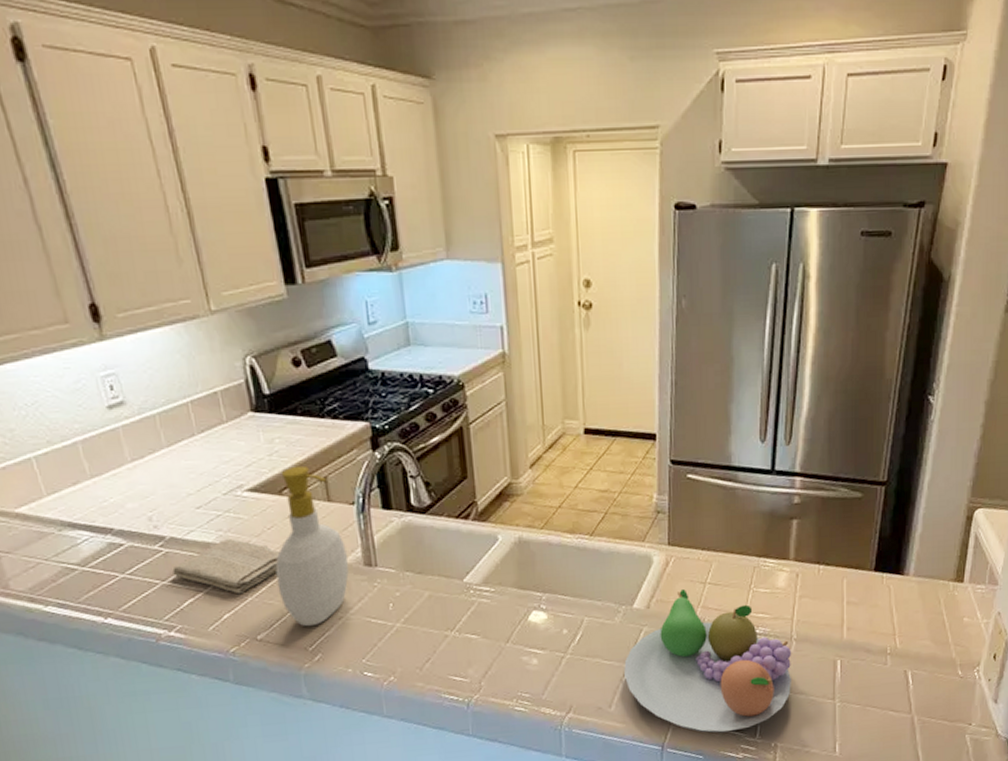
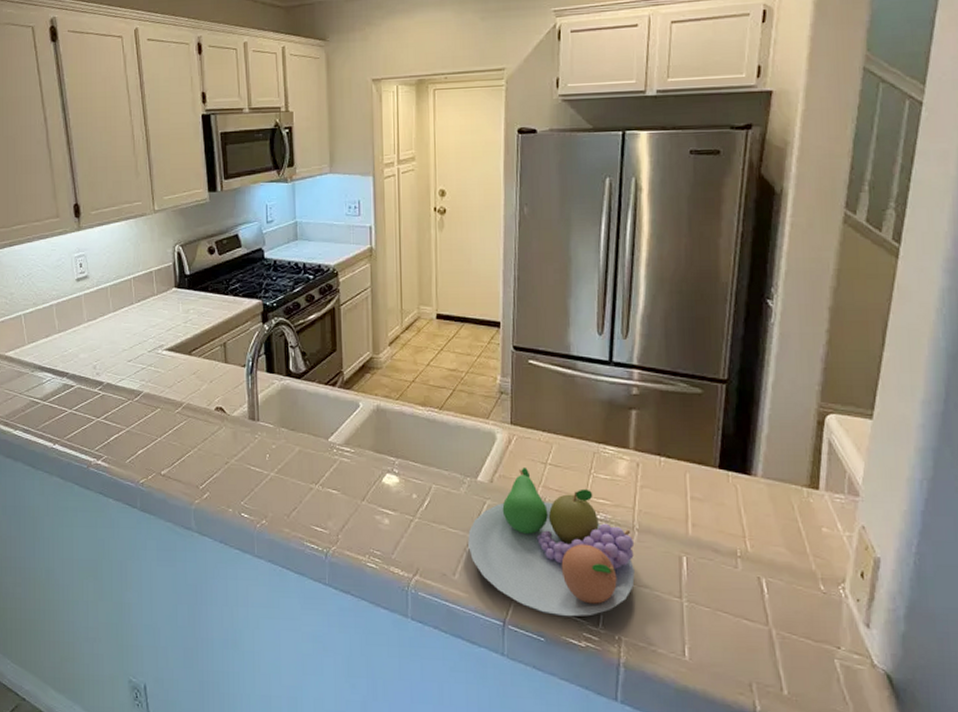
washcloth: present [172,539,280,595] -> none [106,388,185,435]
soap bottle: present [275,465,349,627] -> none [181,332,236,468]

